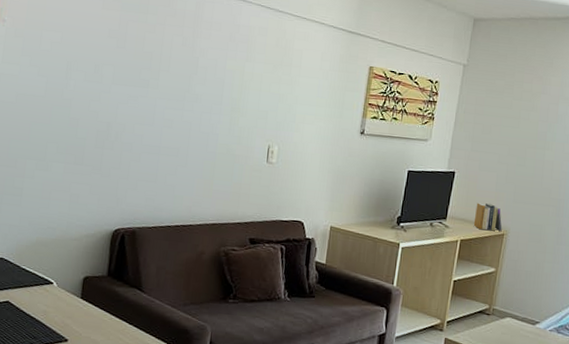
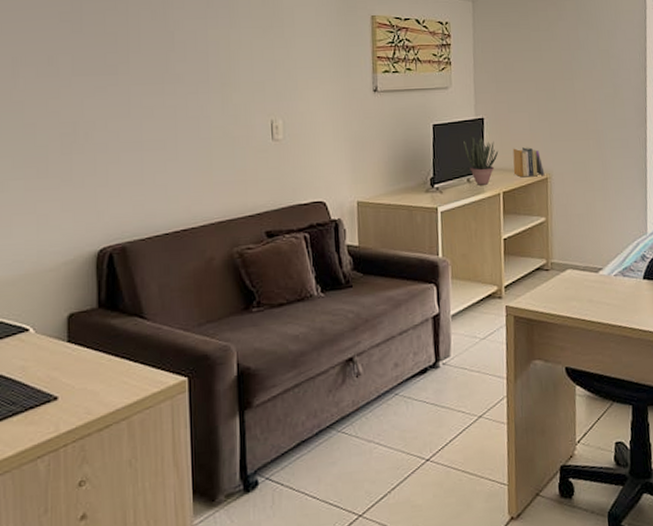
potted plant: none [432,187,464,231] -> present [463,136,499,185]

